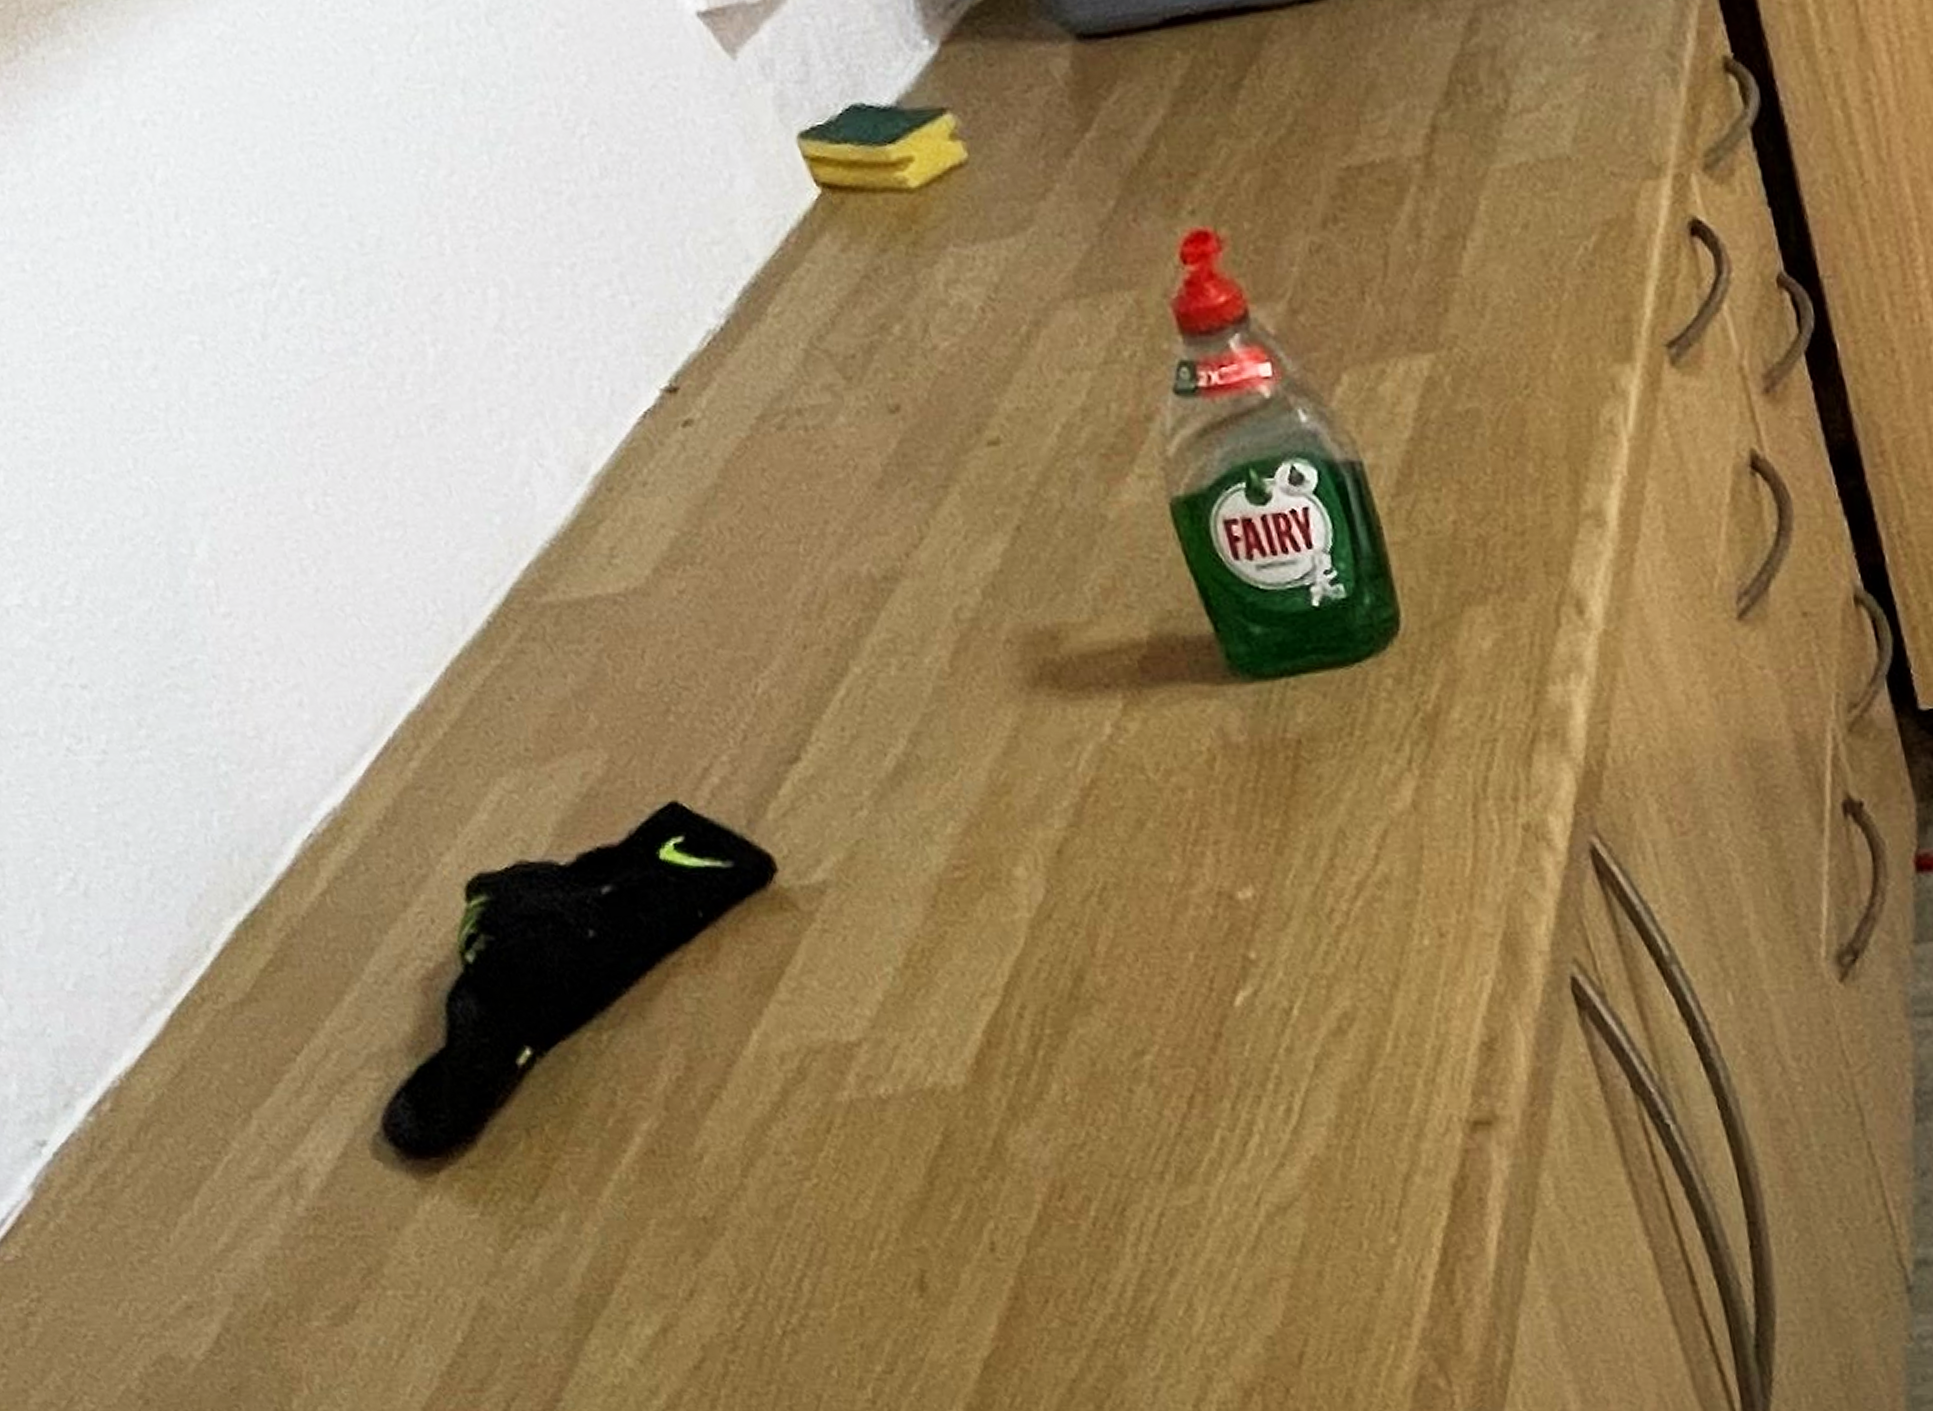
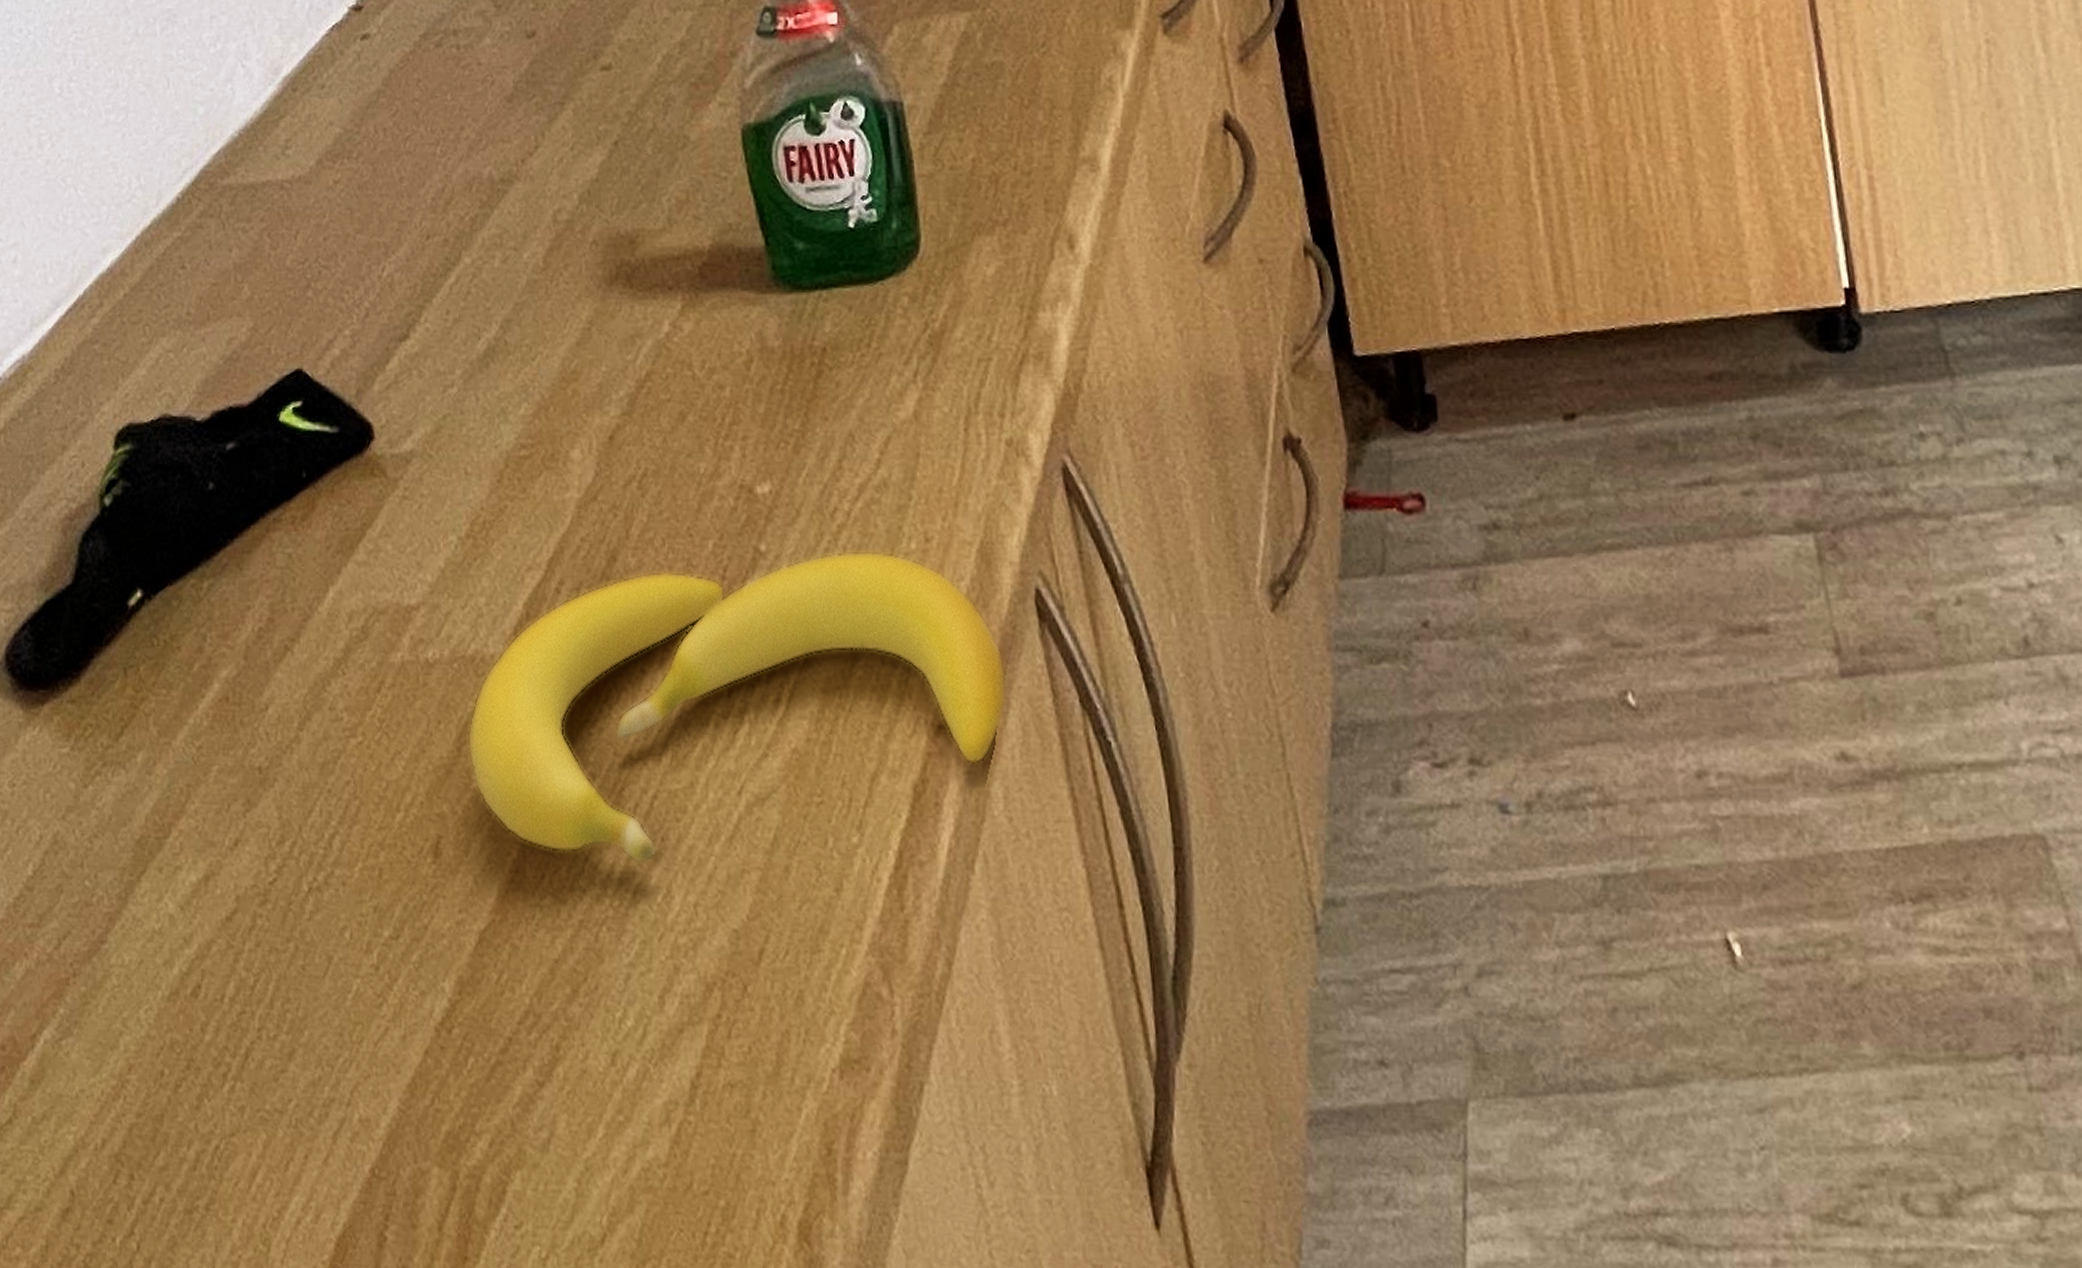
banana: none [938,950,1550,1280] -> present [467,551,1008,864]

